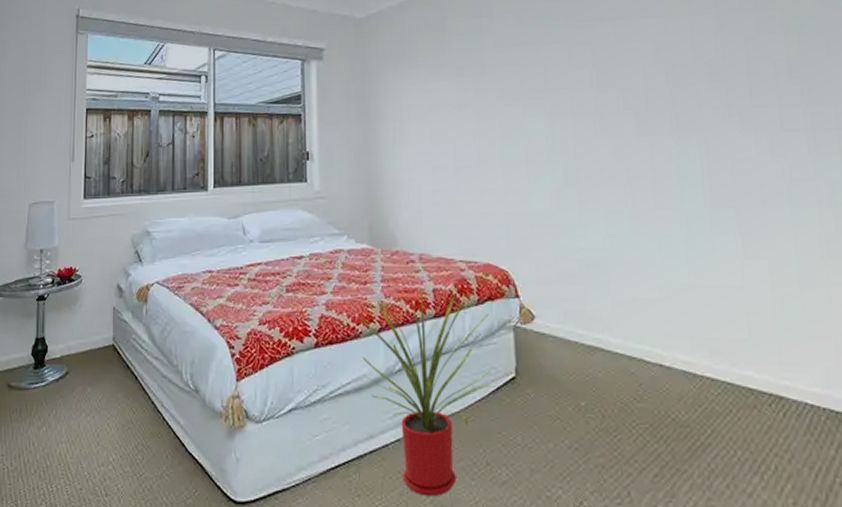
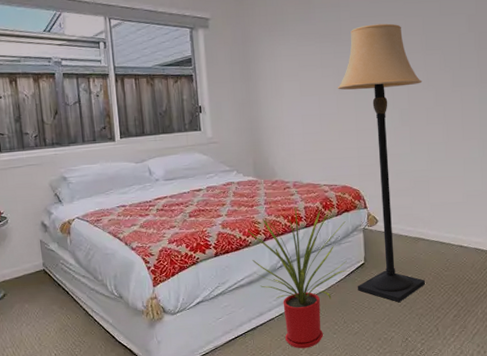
lamp: none [478,53,607,443] -> present [337,23,425,303]

